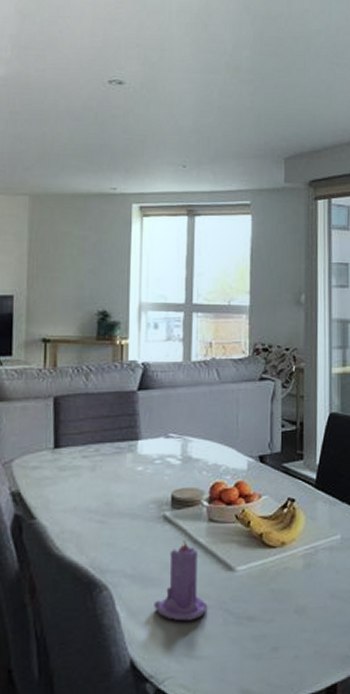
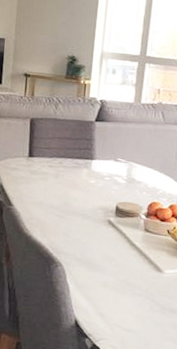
candle: present [154,540,208,621] -> none [95,242,138,302]

